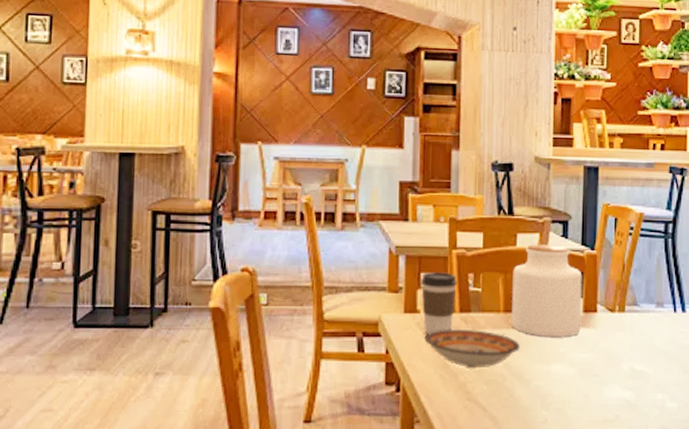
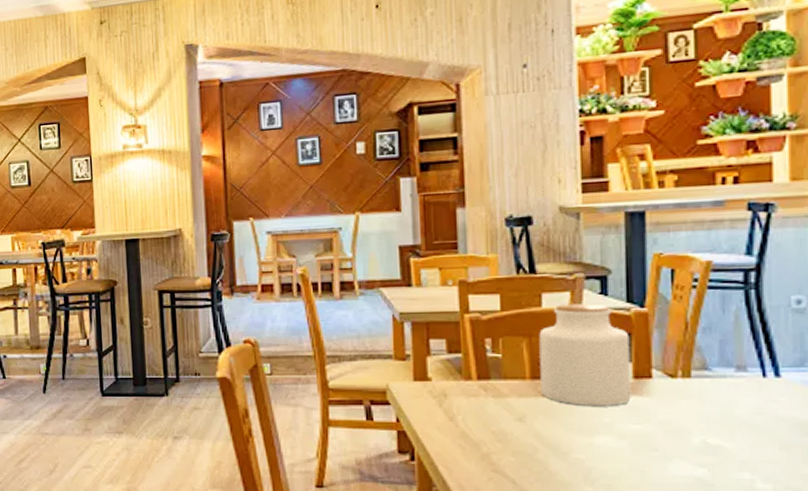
coffee cup: present [421,272,457,334] -> none [431,338,472,402]
bowl: present [424,329,520,370] -> none [438,397,553,440]

